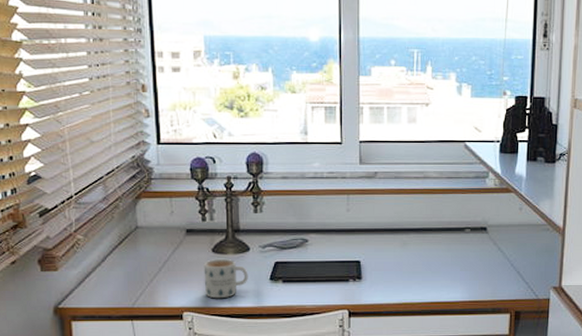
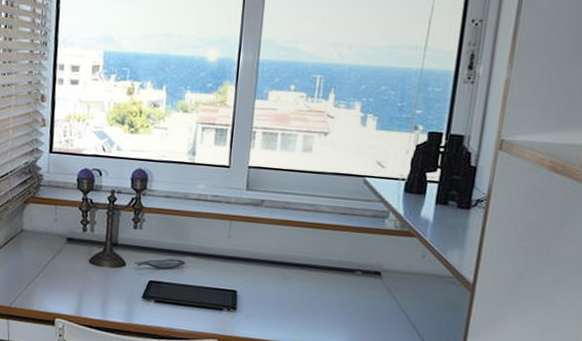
mug: present [204,258,248,299] -> none [78,270,122,311]

